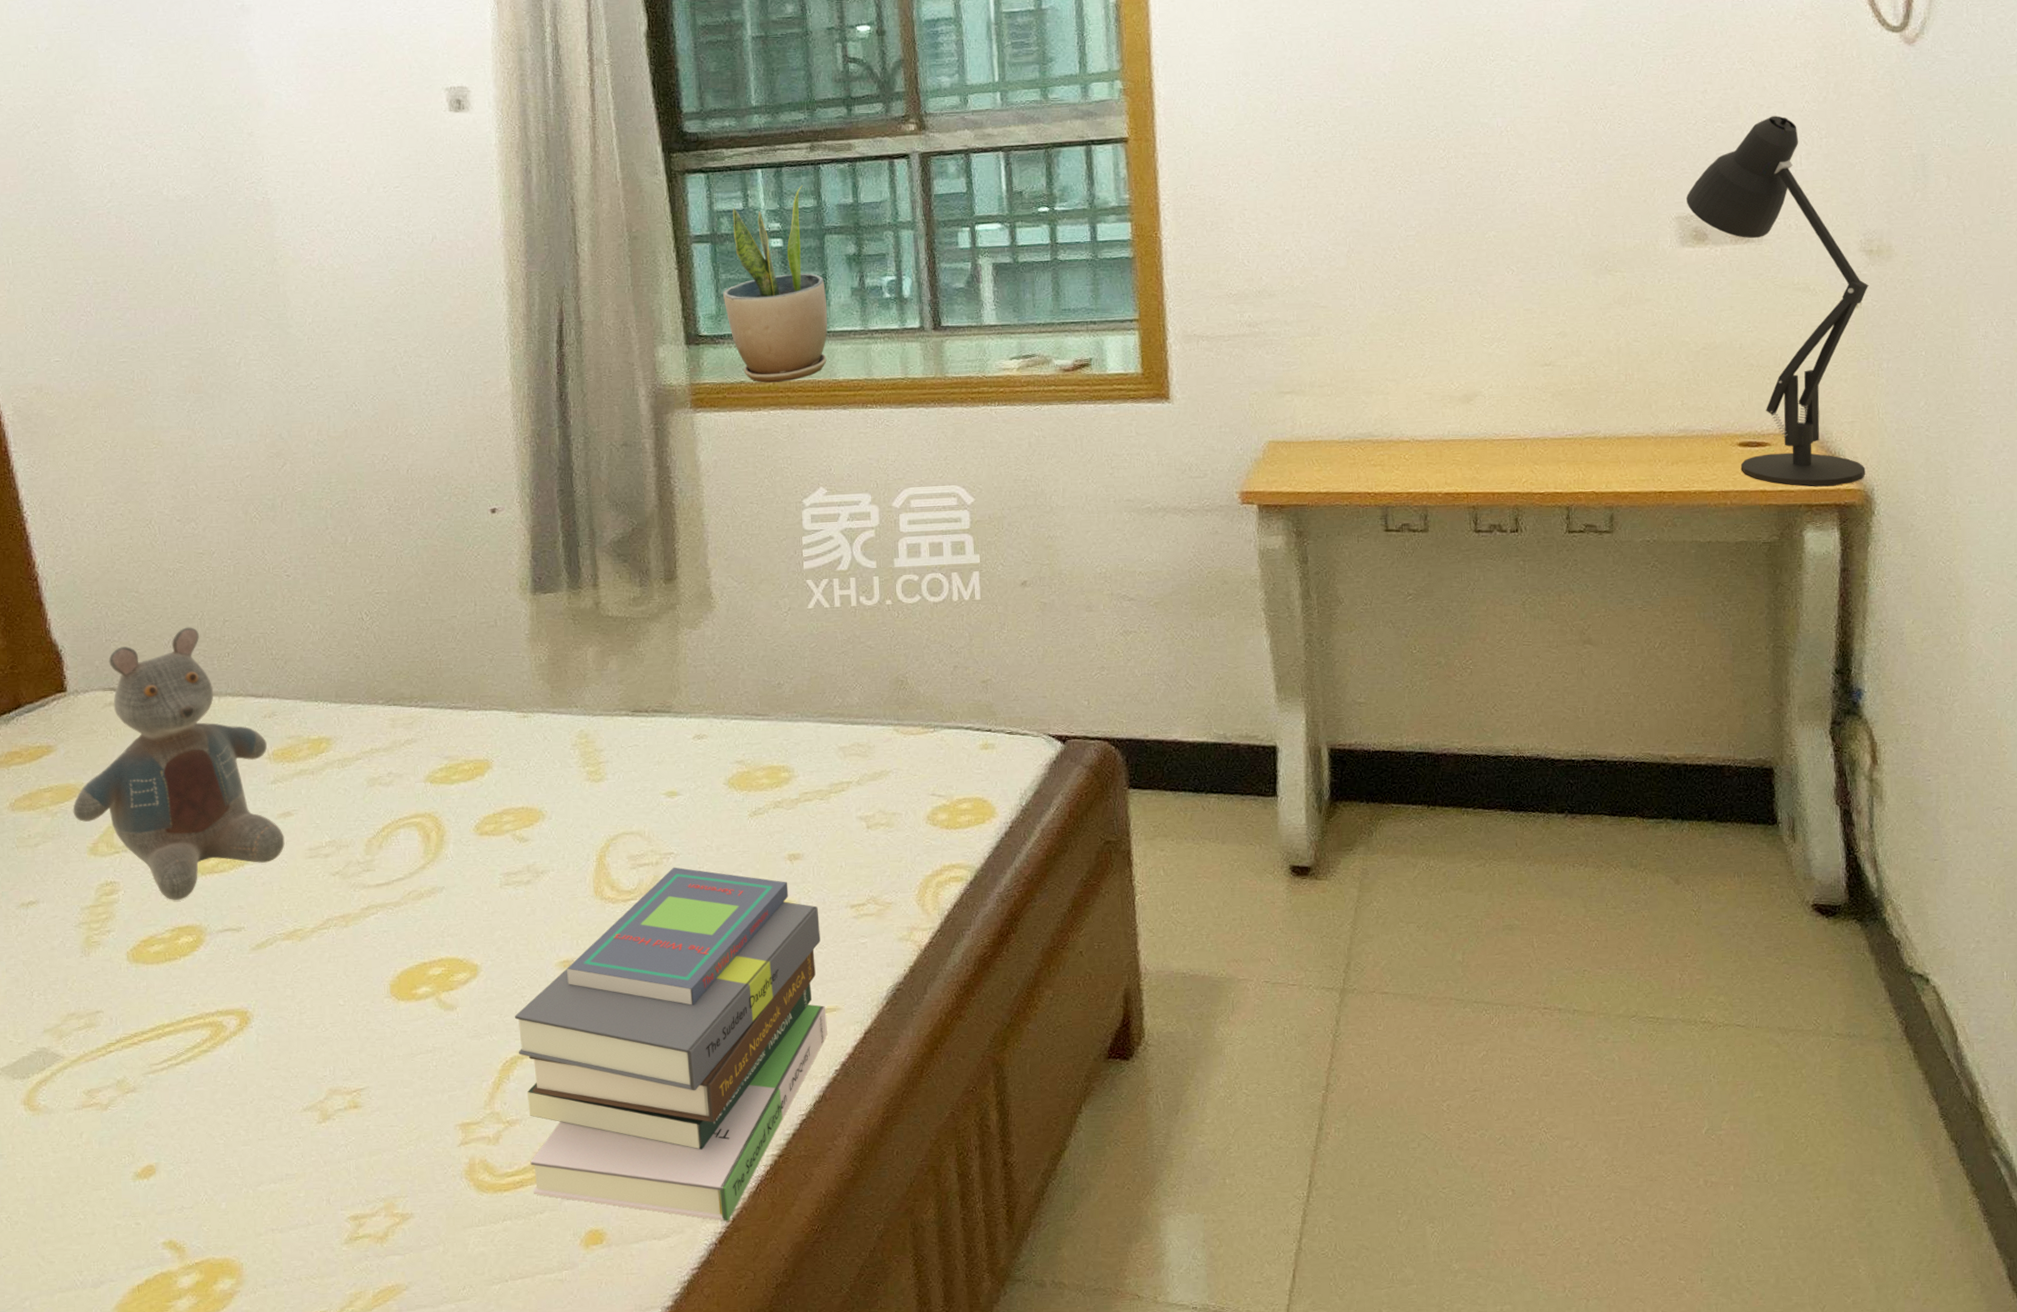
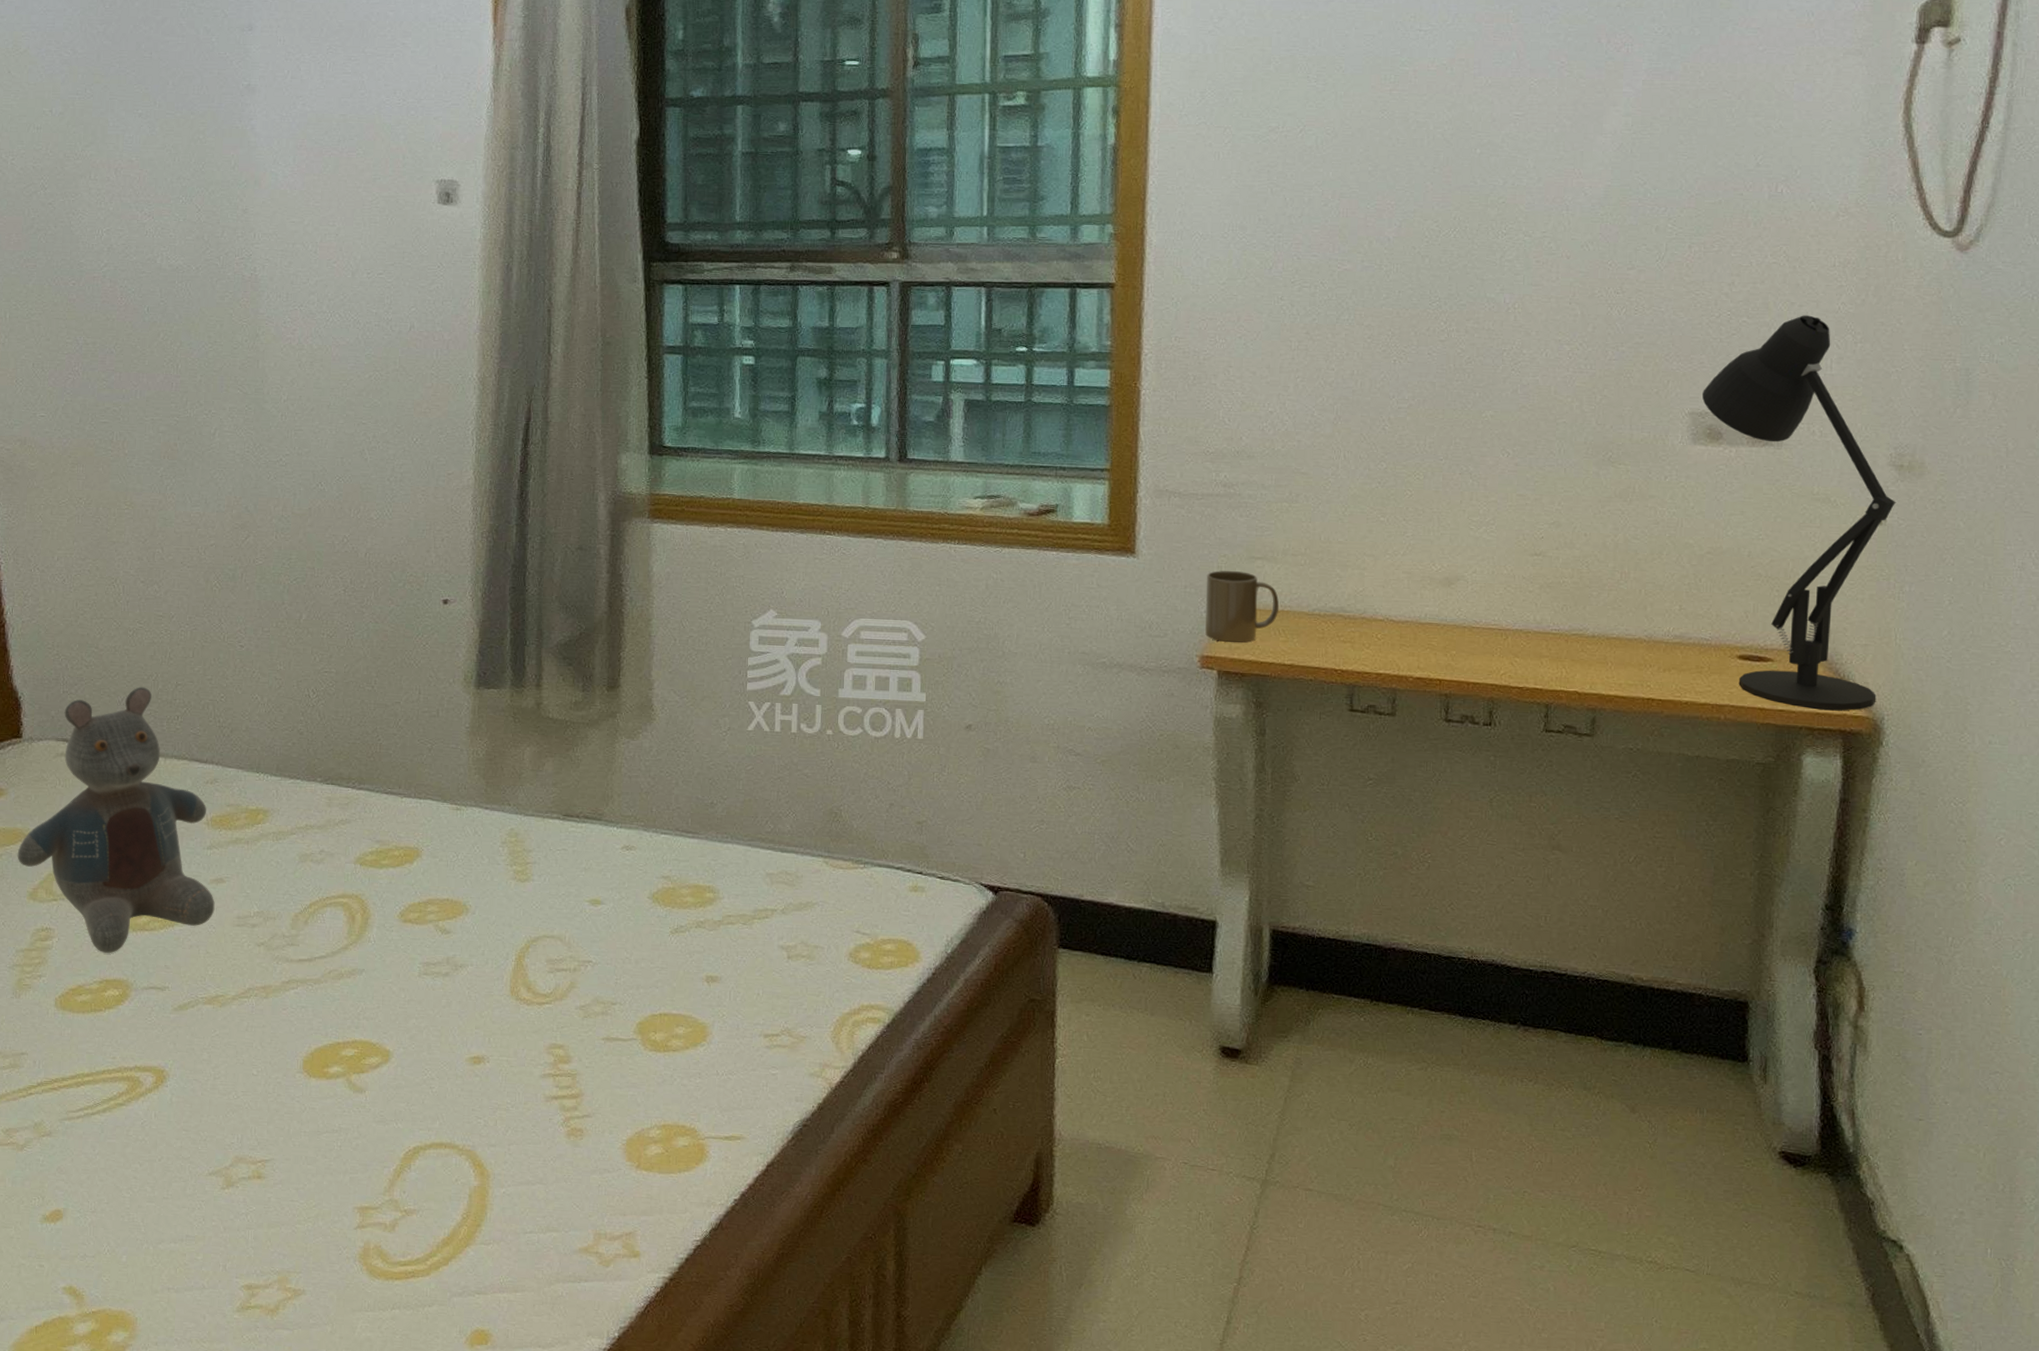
books: present [515,867,828,1221] -> none [421,975,732,1339]
potted plant: present [723,185,828,384] -> none [690,304,794,501]
mug: none [1239,407,1310,477] -> present [1205,571,1279,643]

